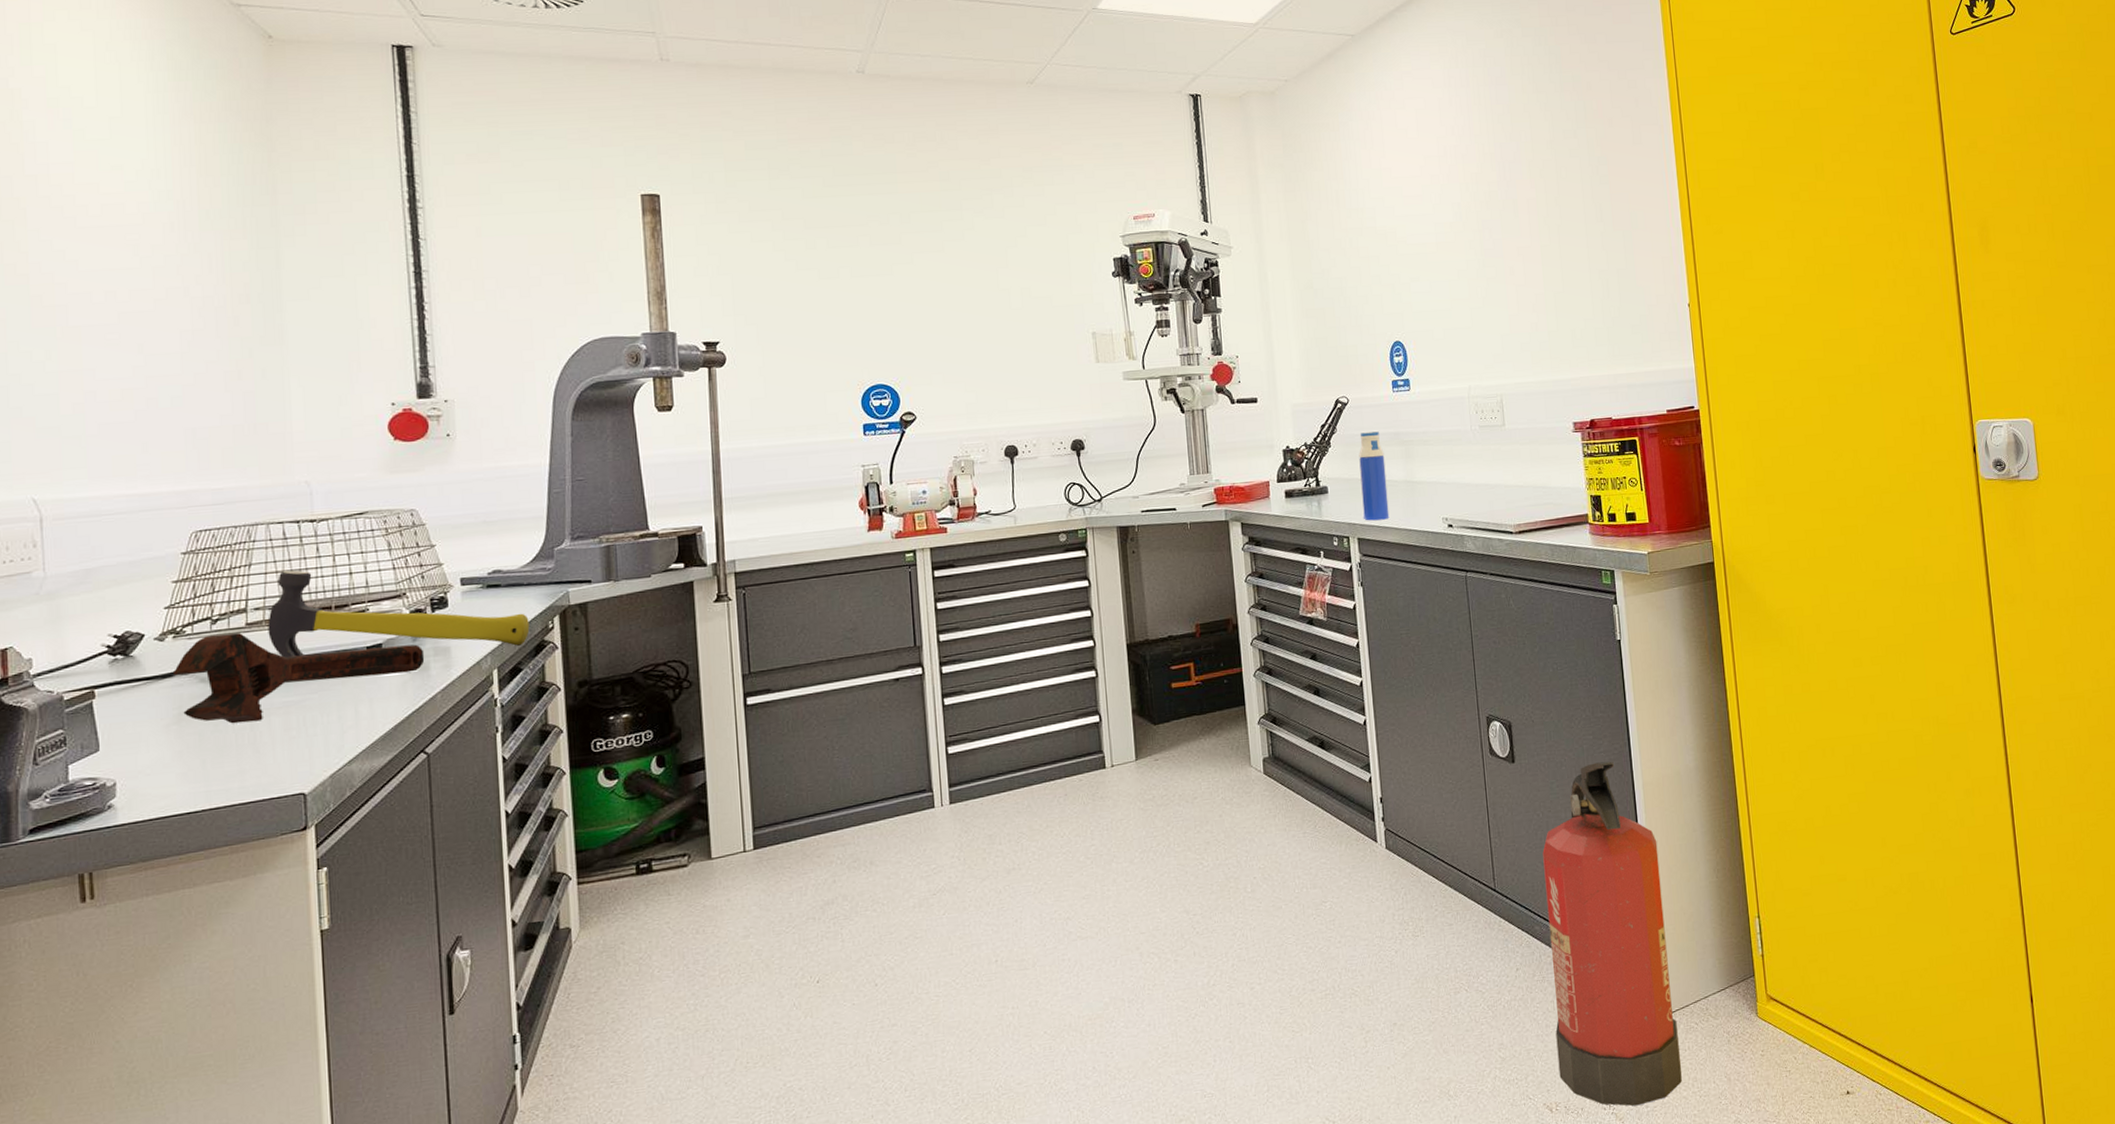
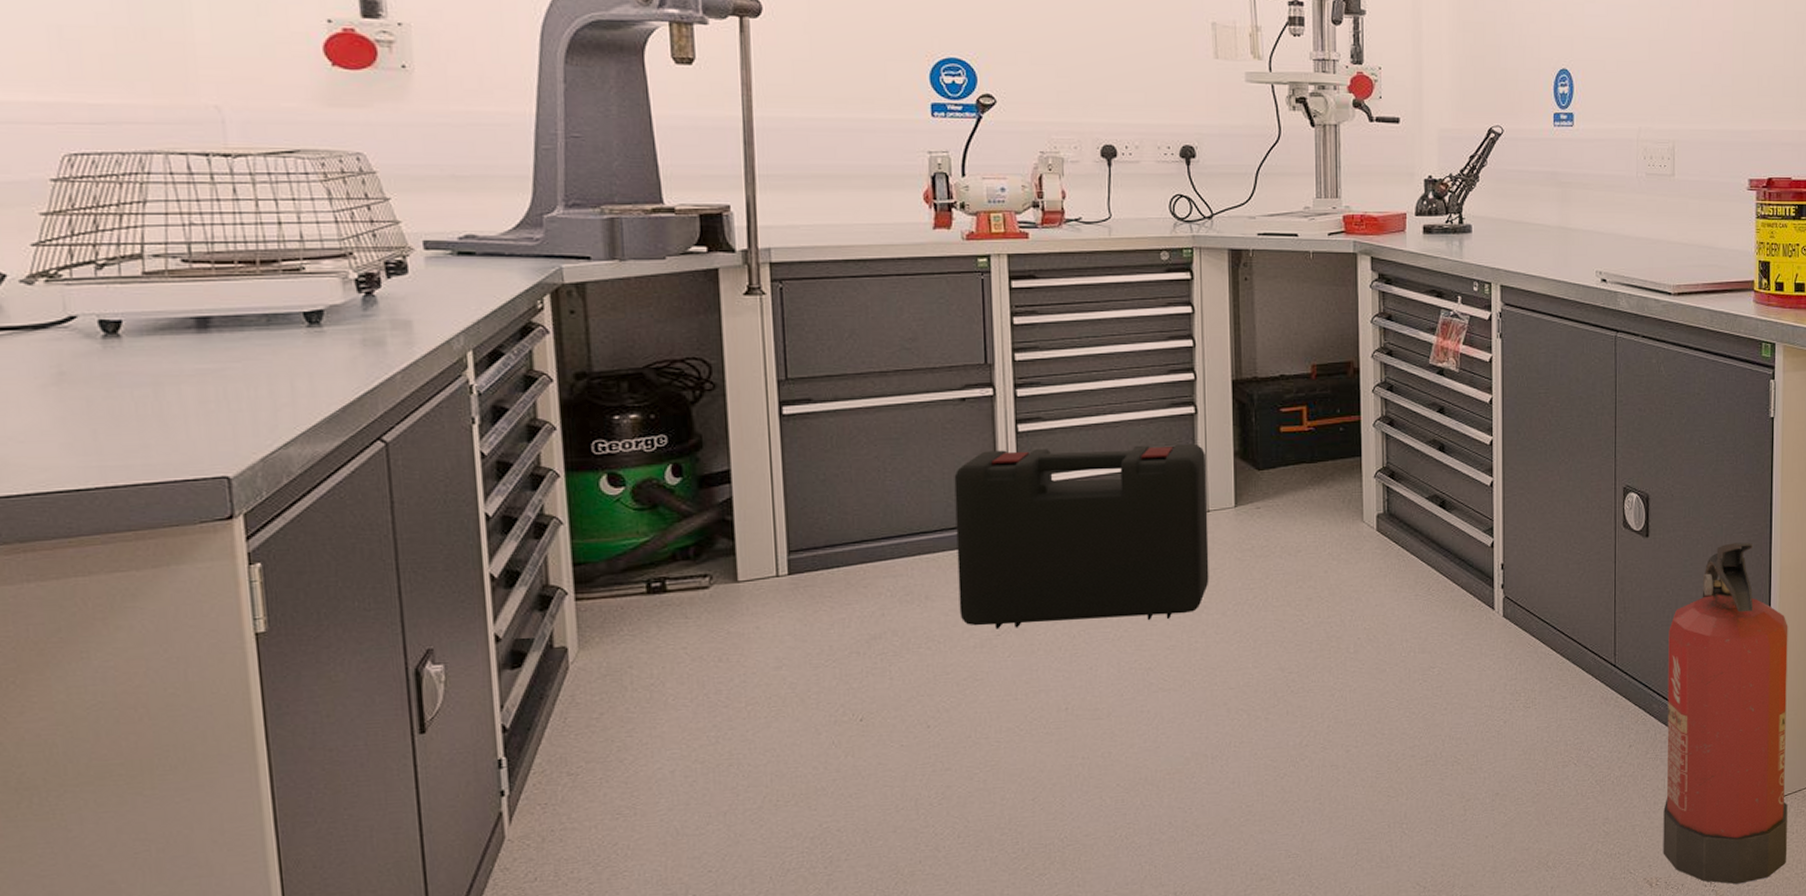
adjustable wrench: present [174,633,425,724] -> none [48,283,380,390]
claw hammer: present [268,570,530,658] -> none [171,213,513,326]
tool box: none [891,704,1117,889] -> present [954,443,1209,629]
water bottle: present [1359,431,1390,521] -> none [1509,168,1538,267]

